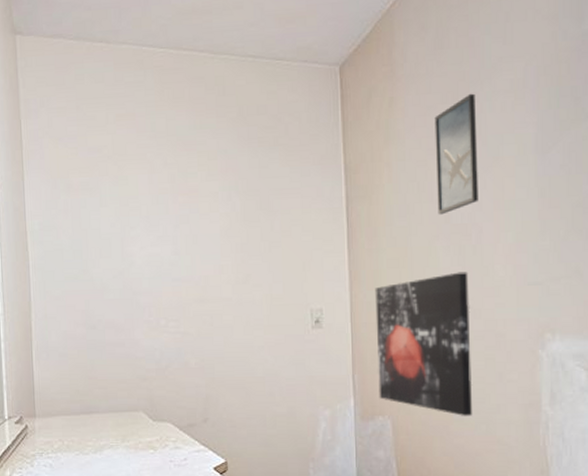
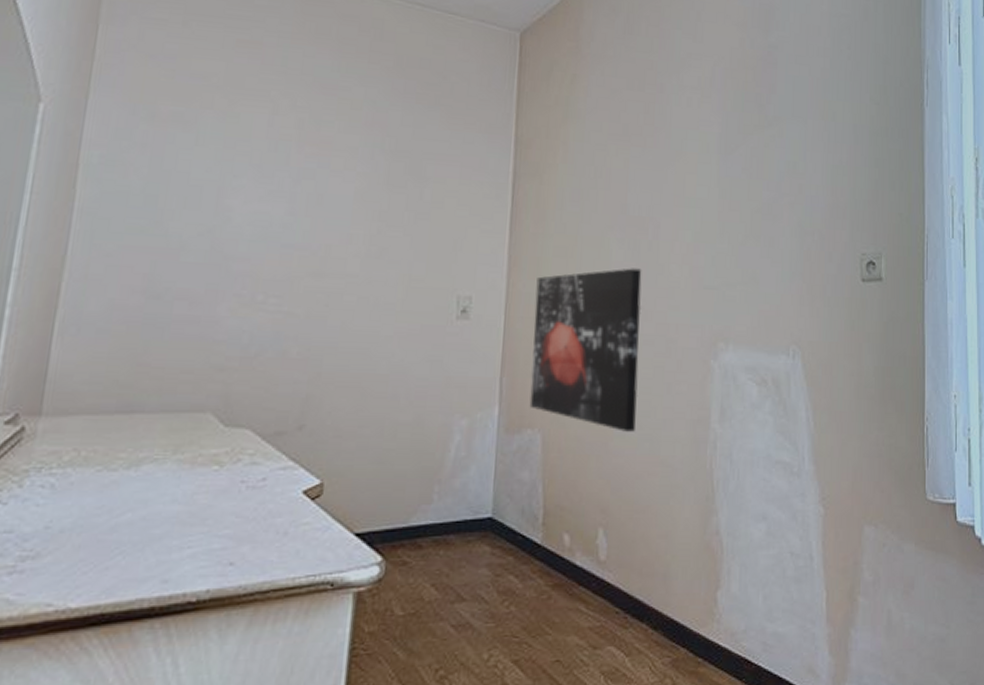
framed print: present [435,93,478,215] -> none [614,83,662,205]

